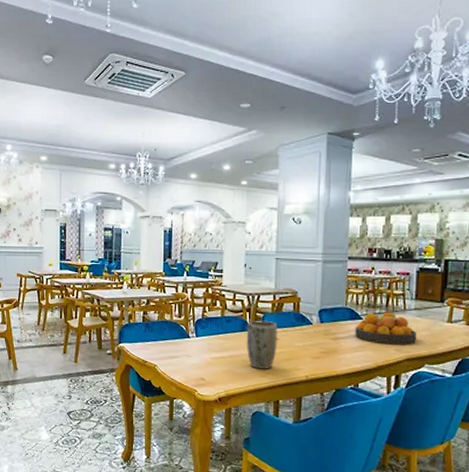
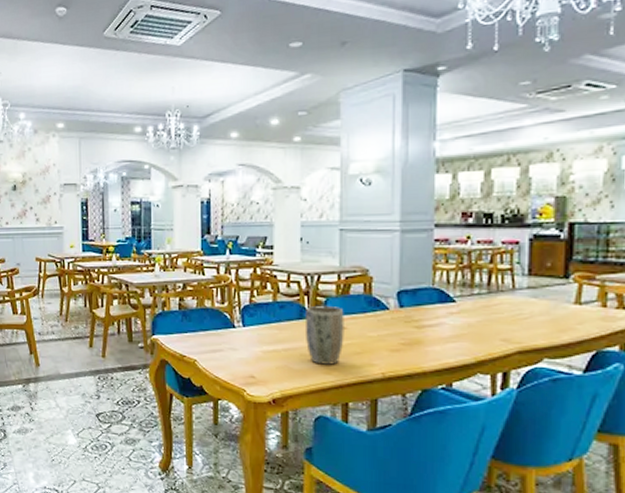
fruit bowl: present [355,312,416,345] -> none [446,292,530,334]

